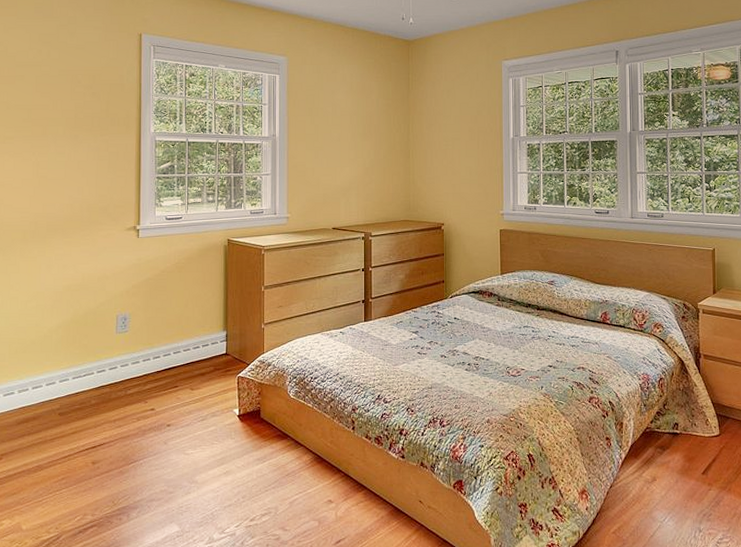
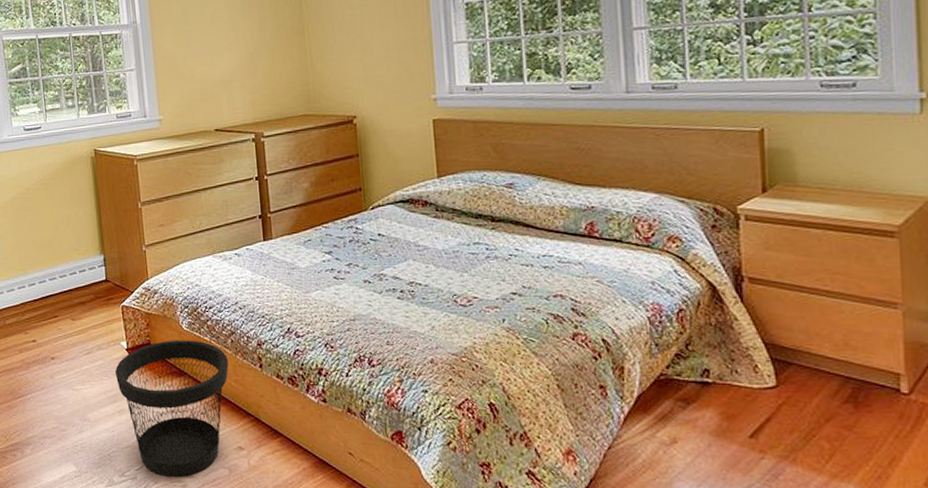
wastebasket: none [225,406,327,532] -> present [114,340,229,478]

